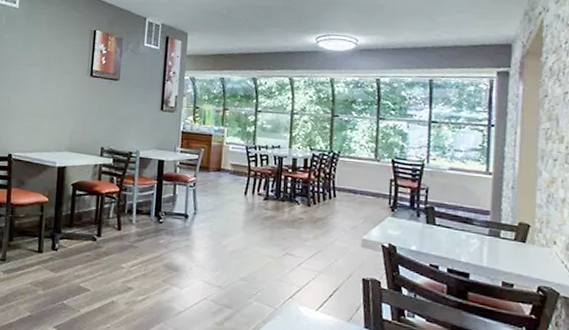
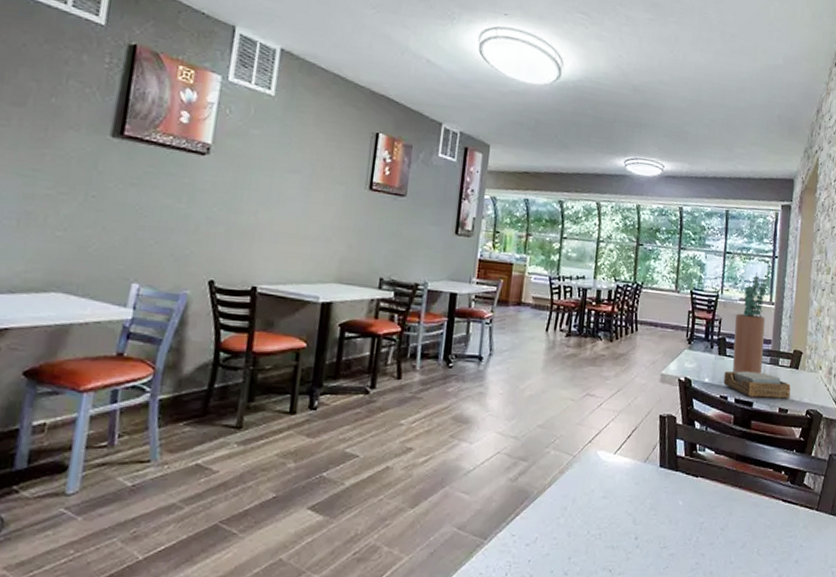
napkin holder: none [433,240,516,273] -> present [723,371,791,399]
vase: none [443,142,482,245] -> present [732,272,767,374]

